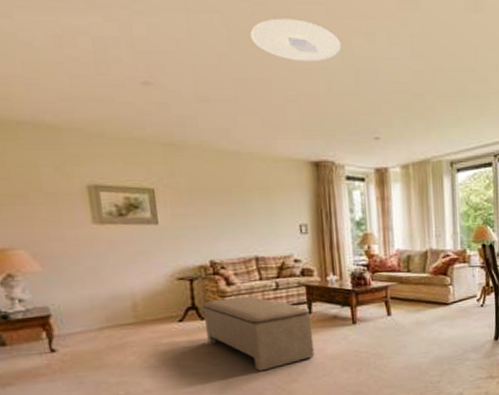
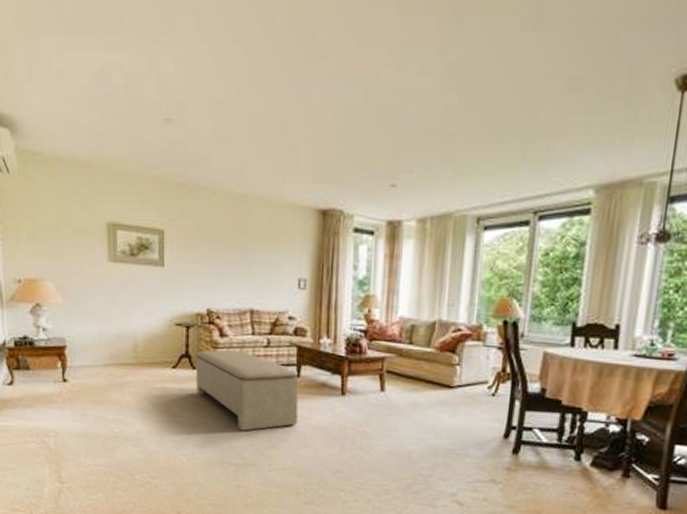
ceiling light: present [250,18,341,62] -> none [272,47,366,96]

